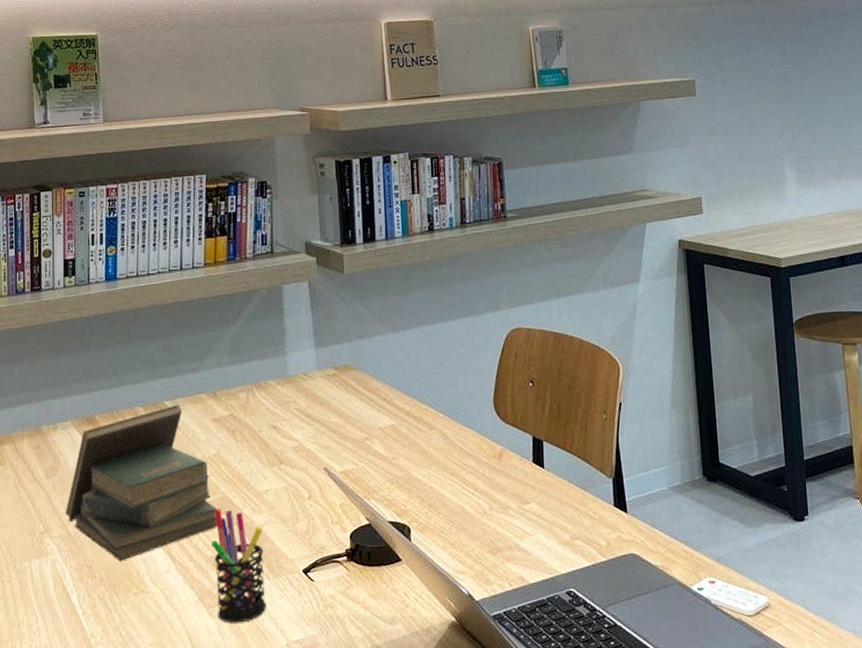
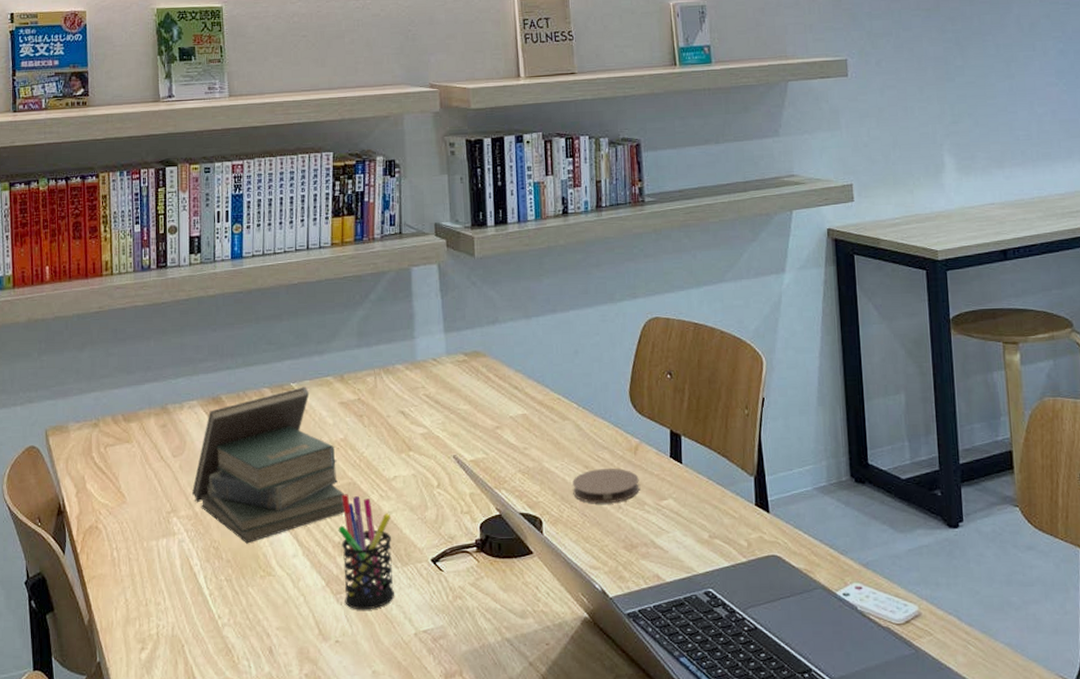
coaster: none [439,474,504,510] -> present [572,468,640,504]

